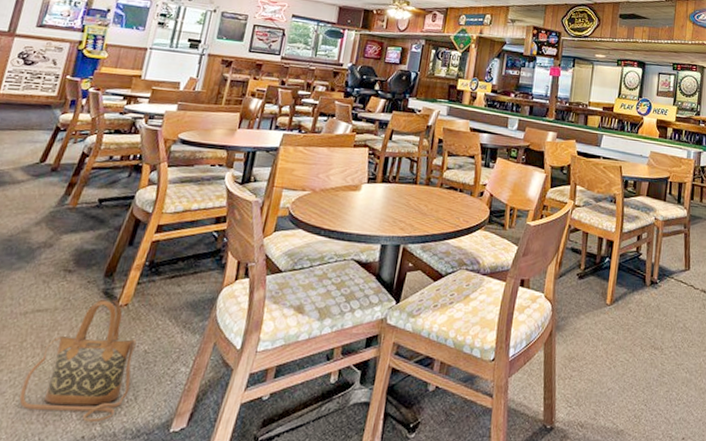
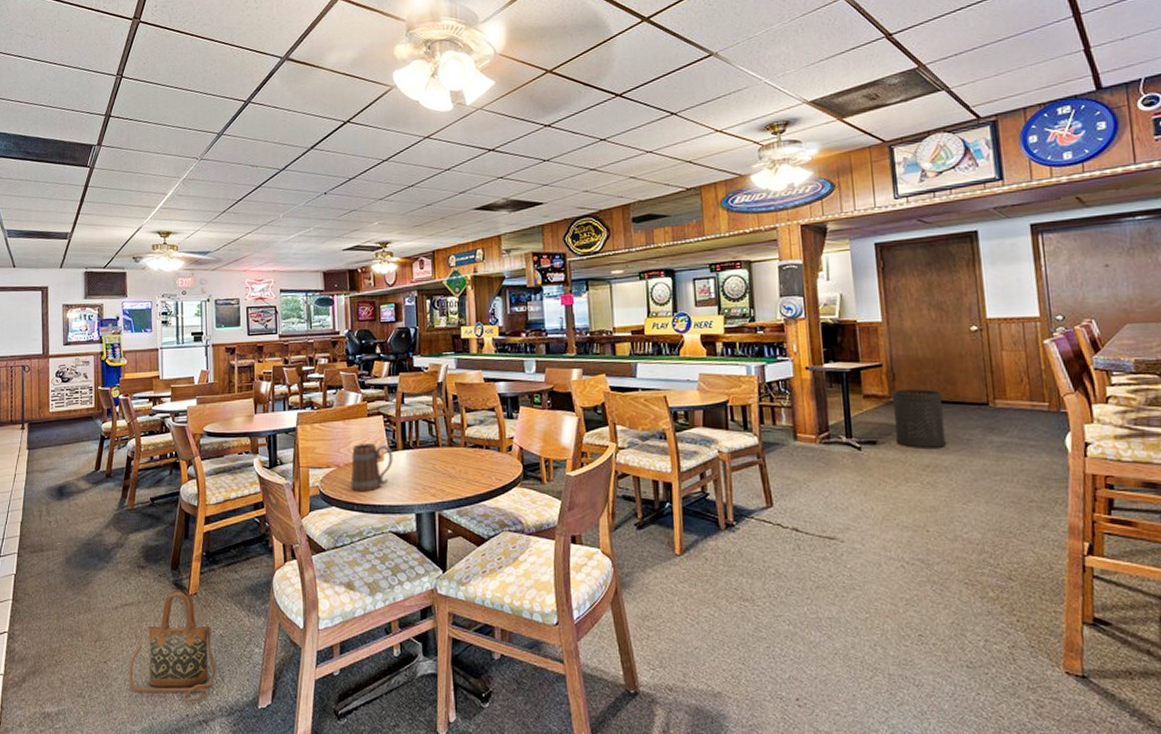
beer mug: none [322,172,371,219] -> present [350,443,393,492]

